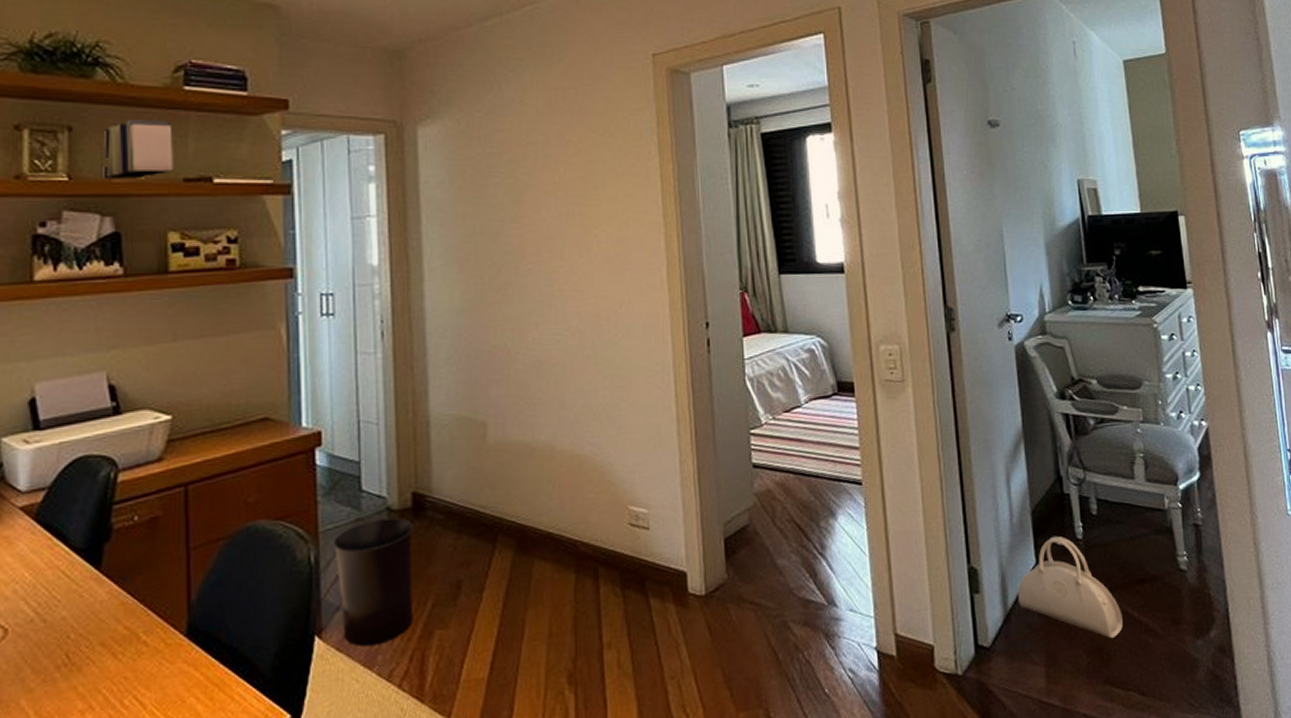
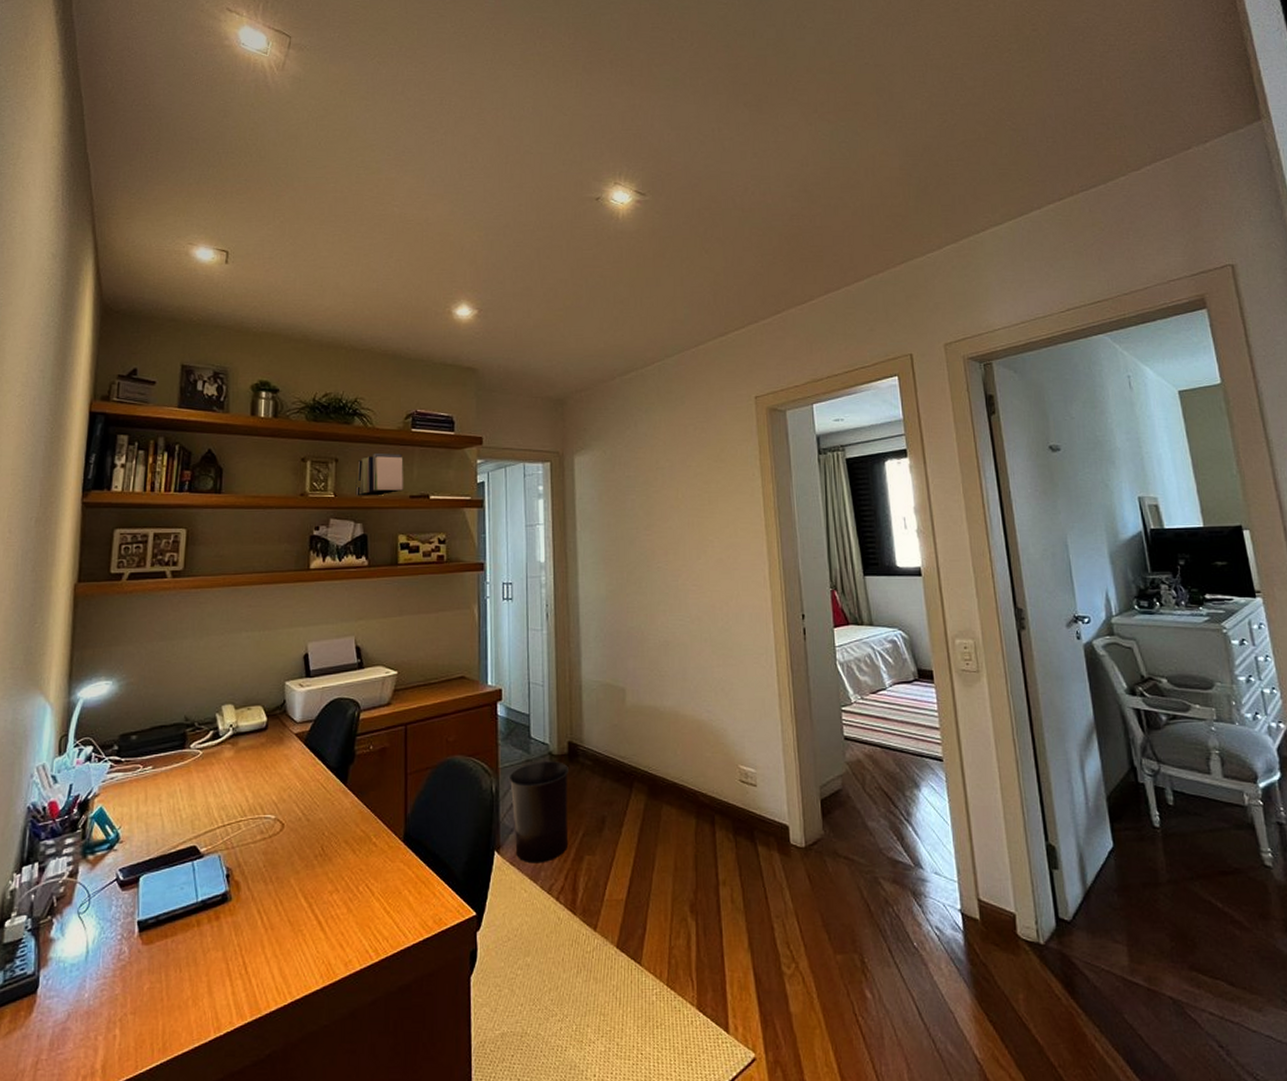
handbag: present [1018,536,1123,639] -> none [1096,822,1206,927]

